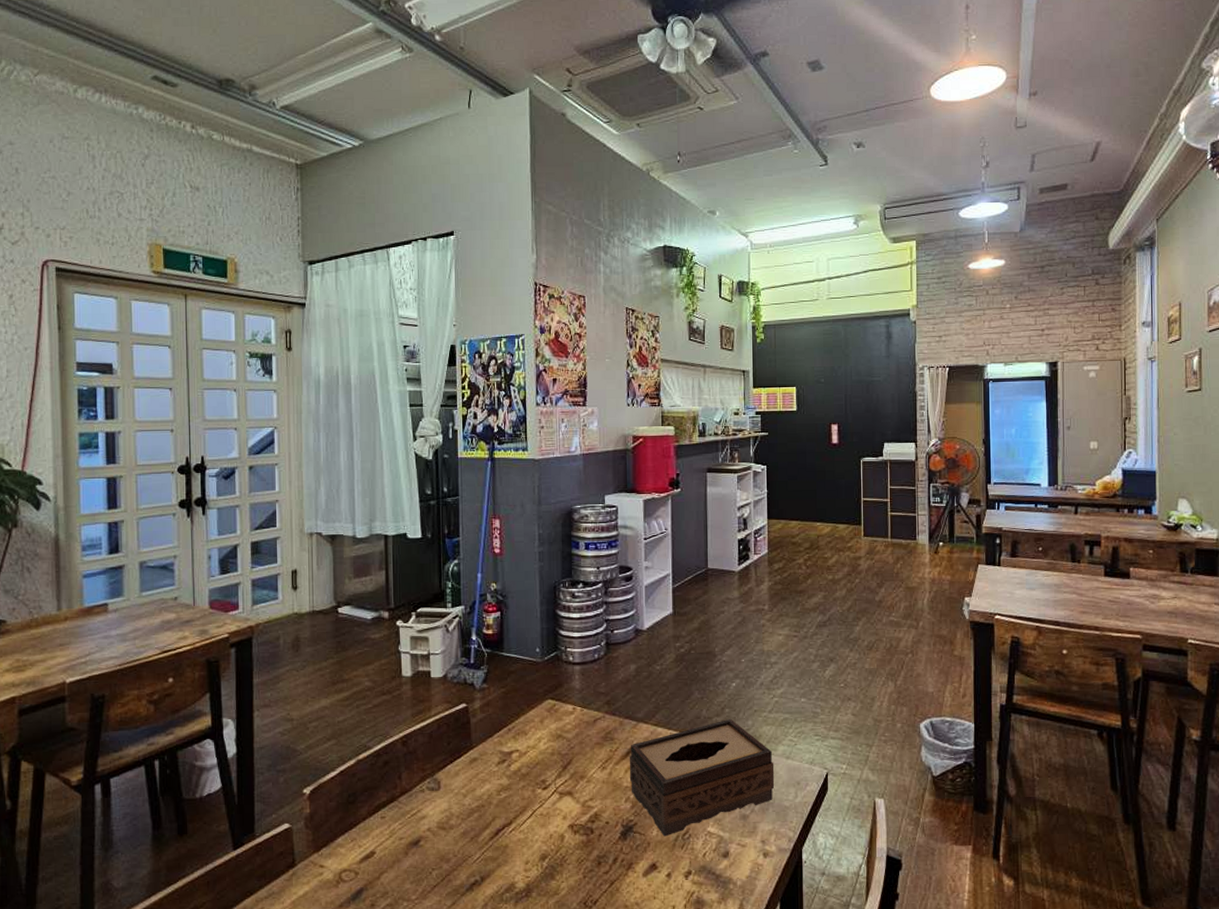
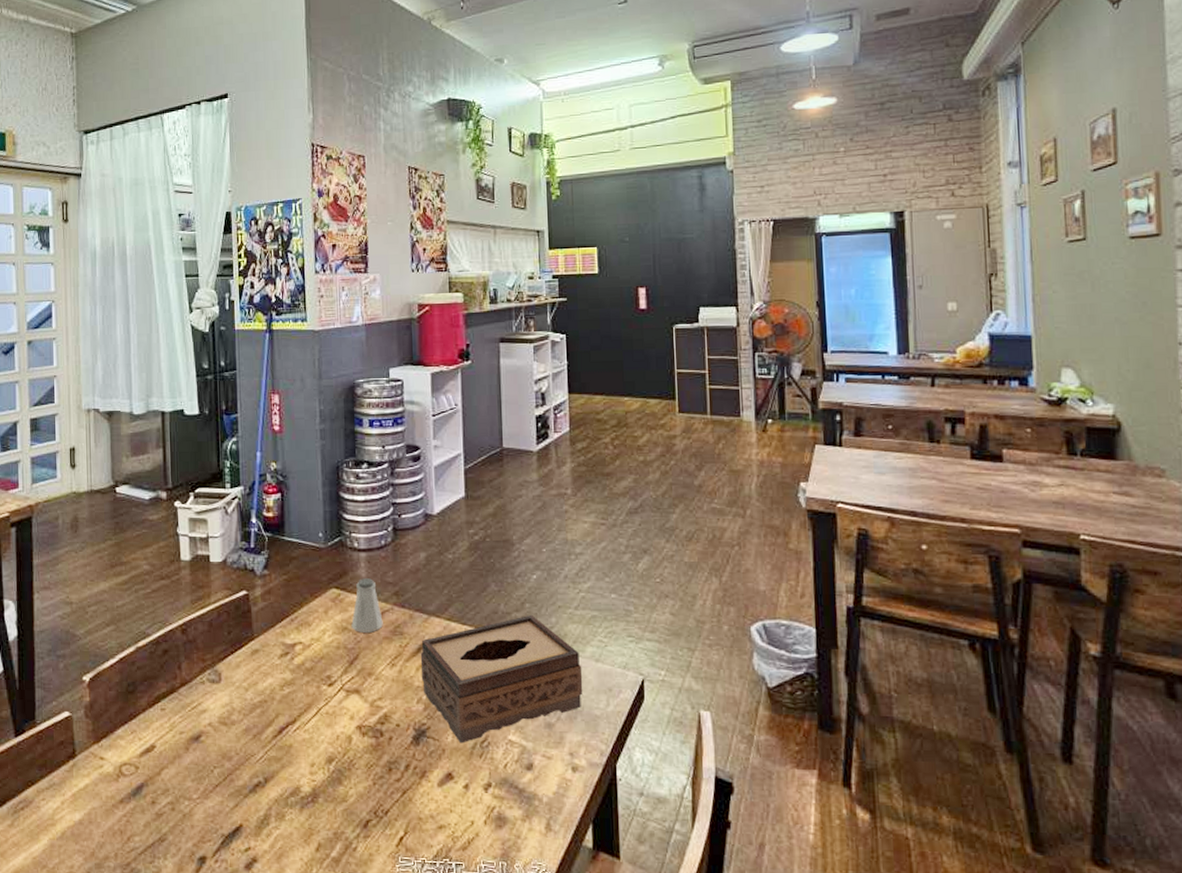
saltshaker: none [565,689,595,739] -> present [351,578,383,633]

